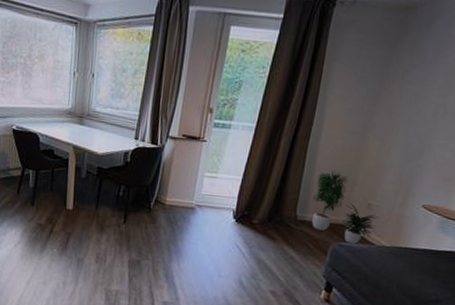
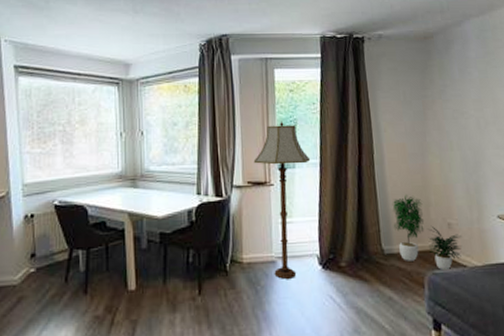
floor lamp: none [191,81,248,225] -> present [253,121,311,279]

